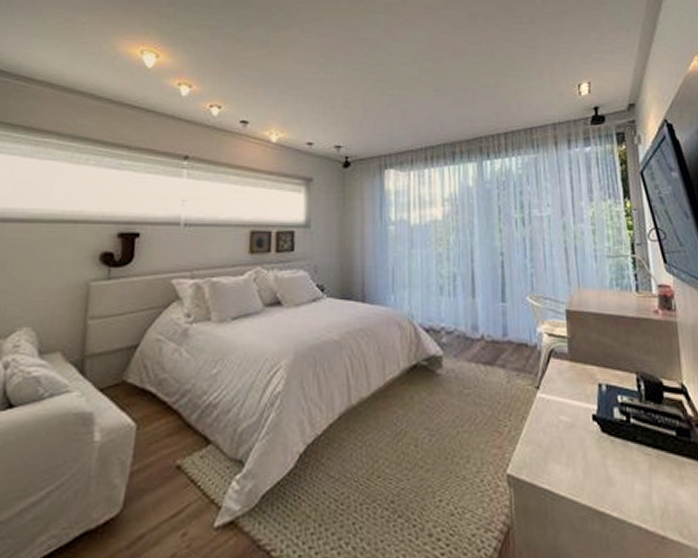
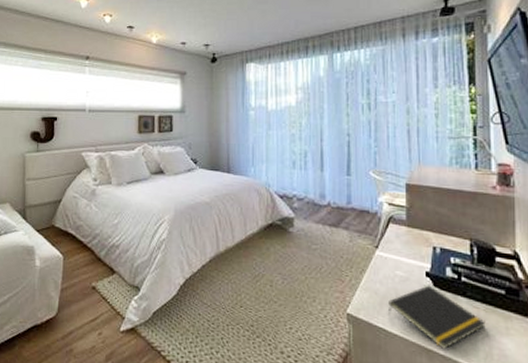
notepad: none [554,431,659,511] -> present [389,285,486,350]

